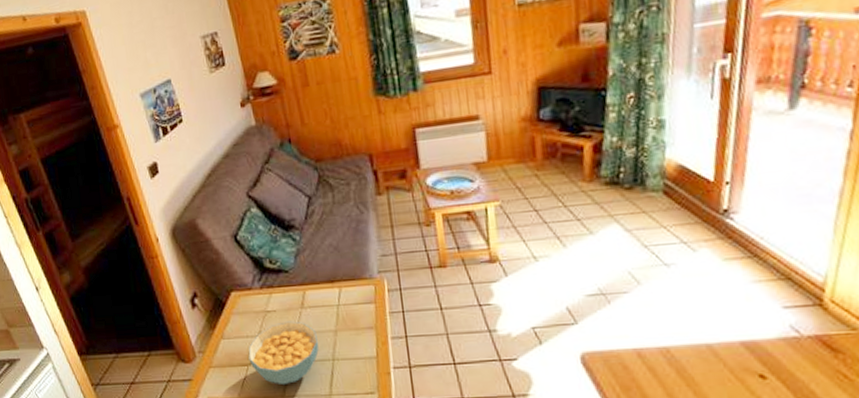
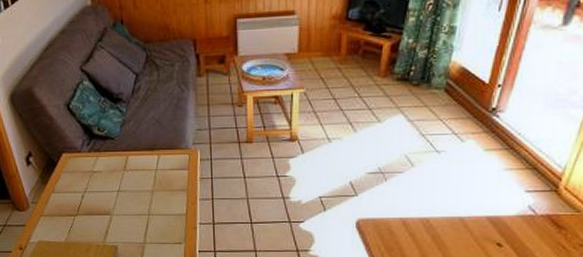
cereal bowl: present [248,321,319,384] -> none [75,181,137,233]

